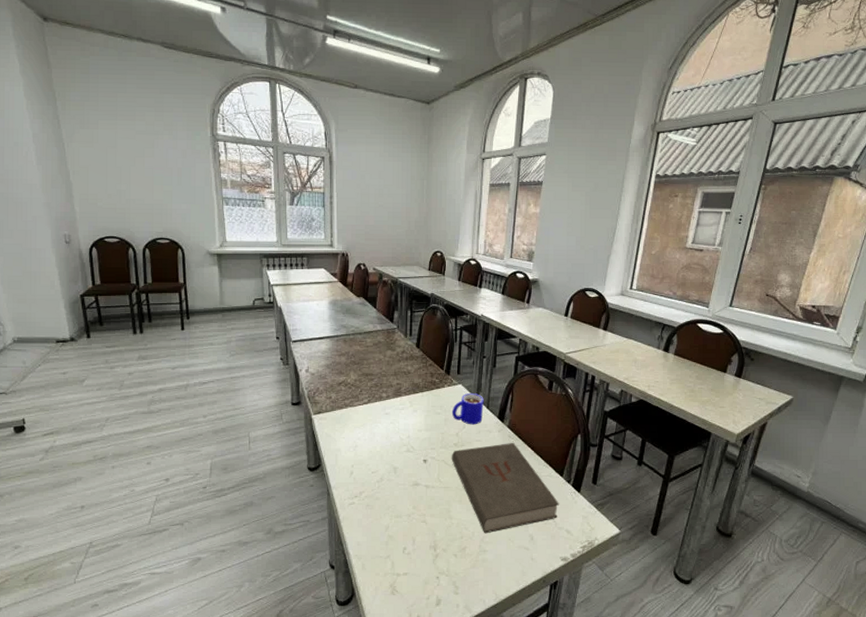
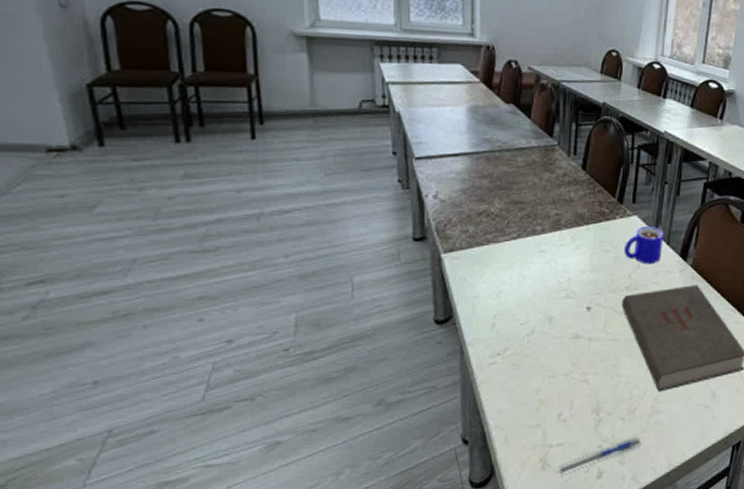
pen: none [403,571,471,602] -> present [557,436,641,477]

